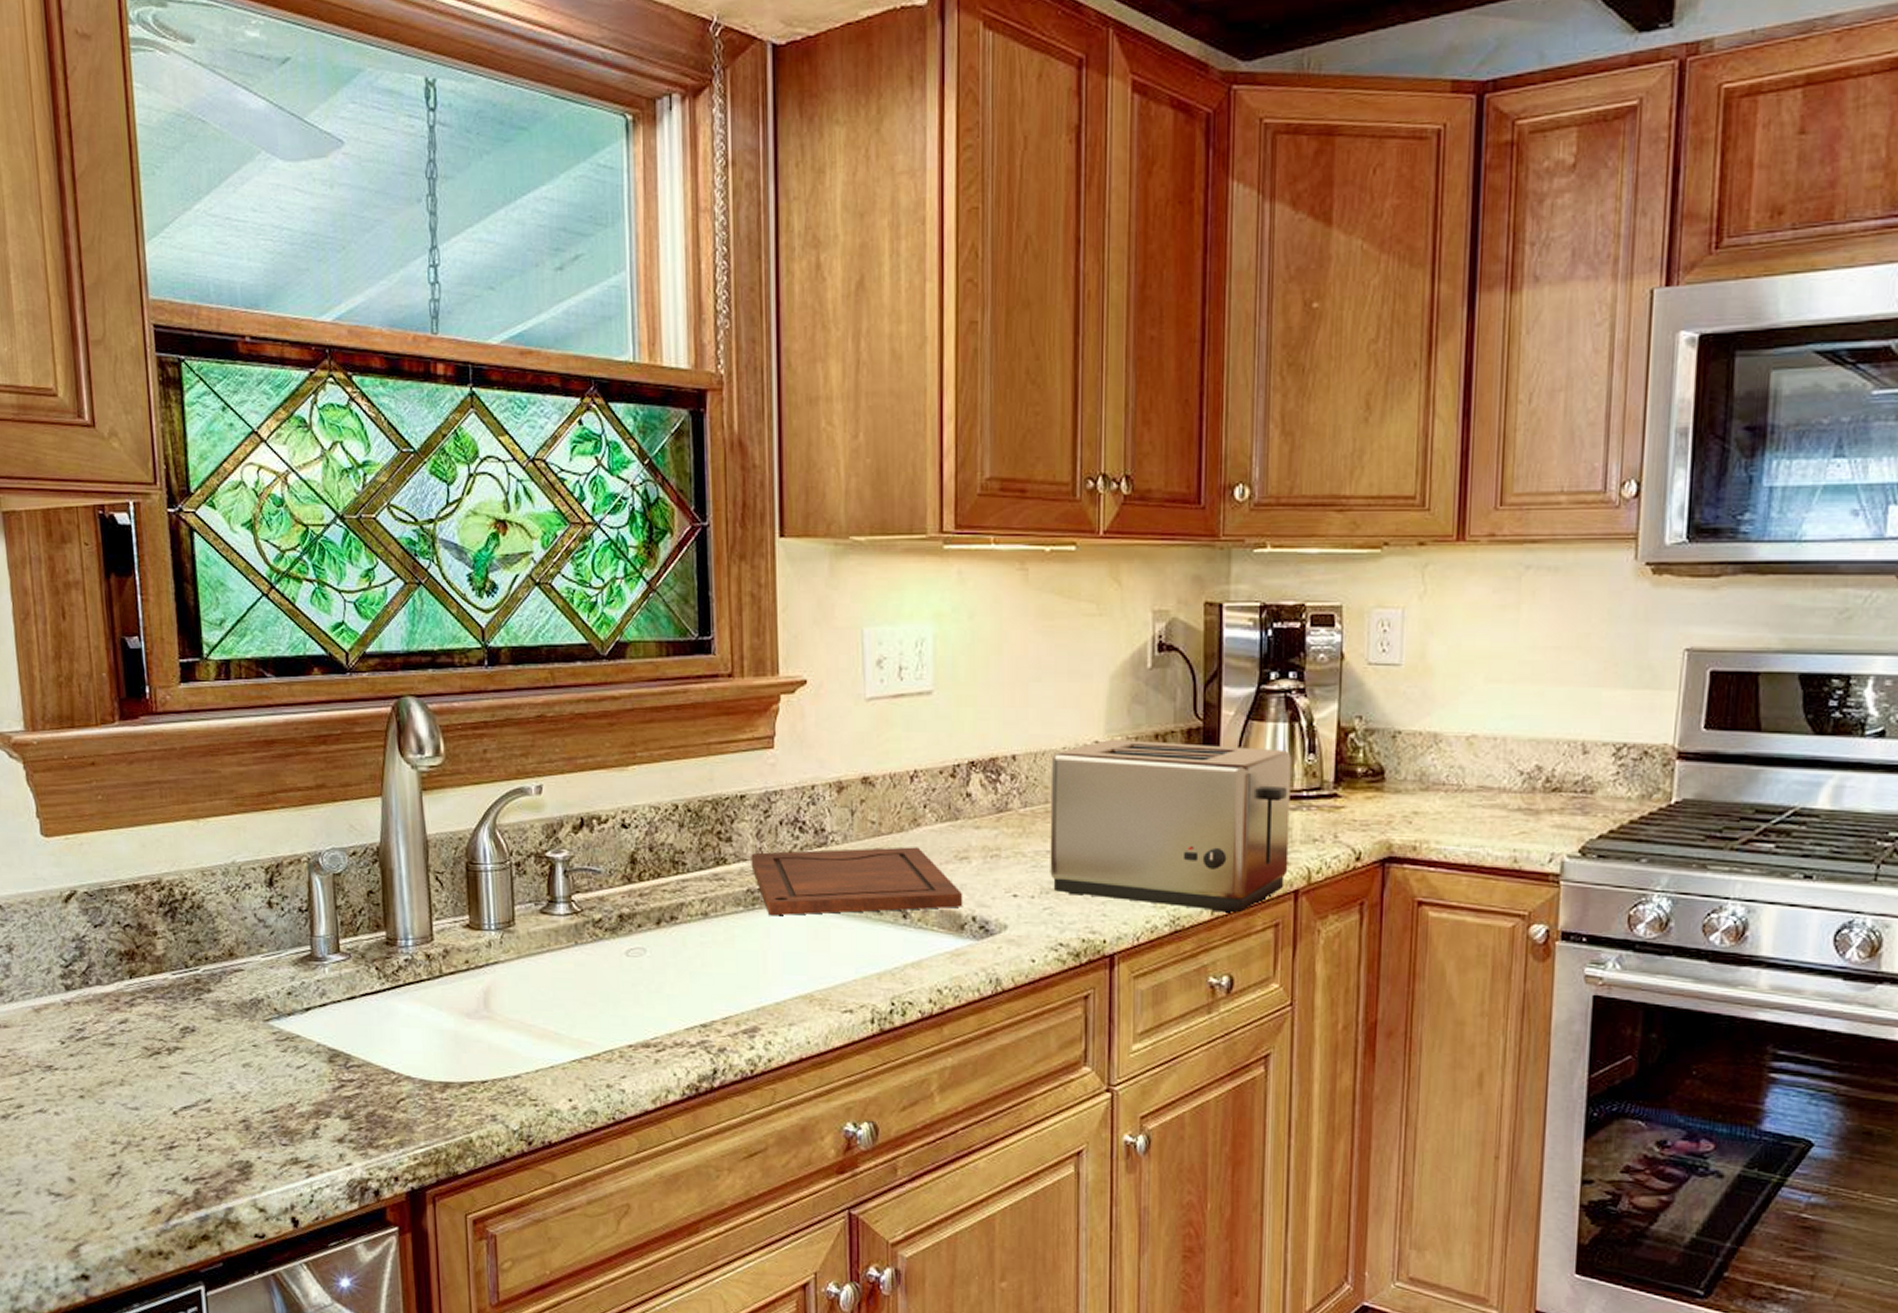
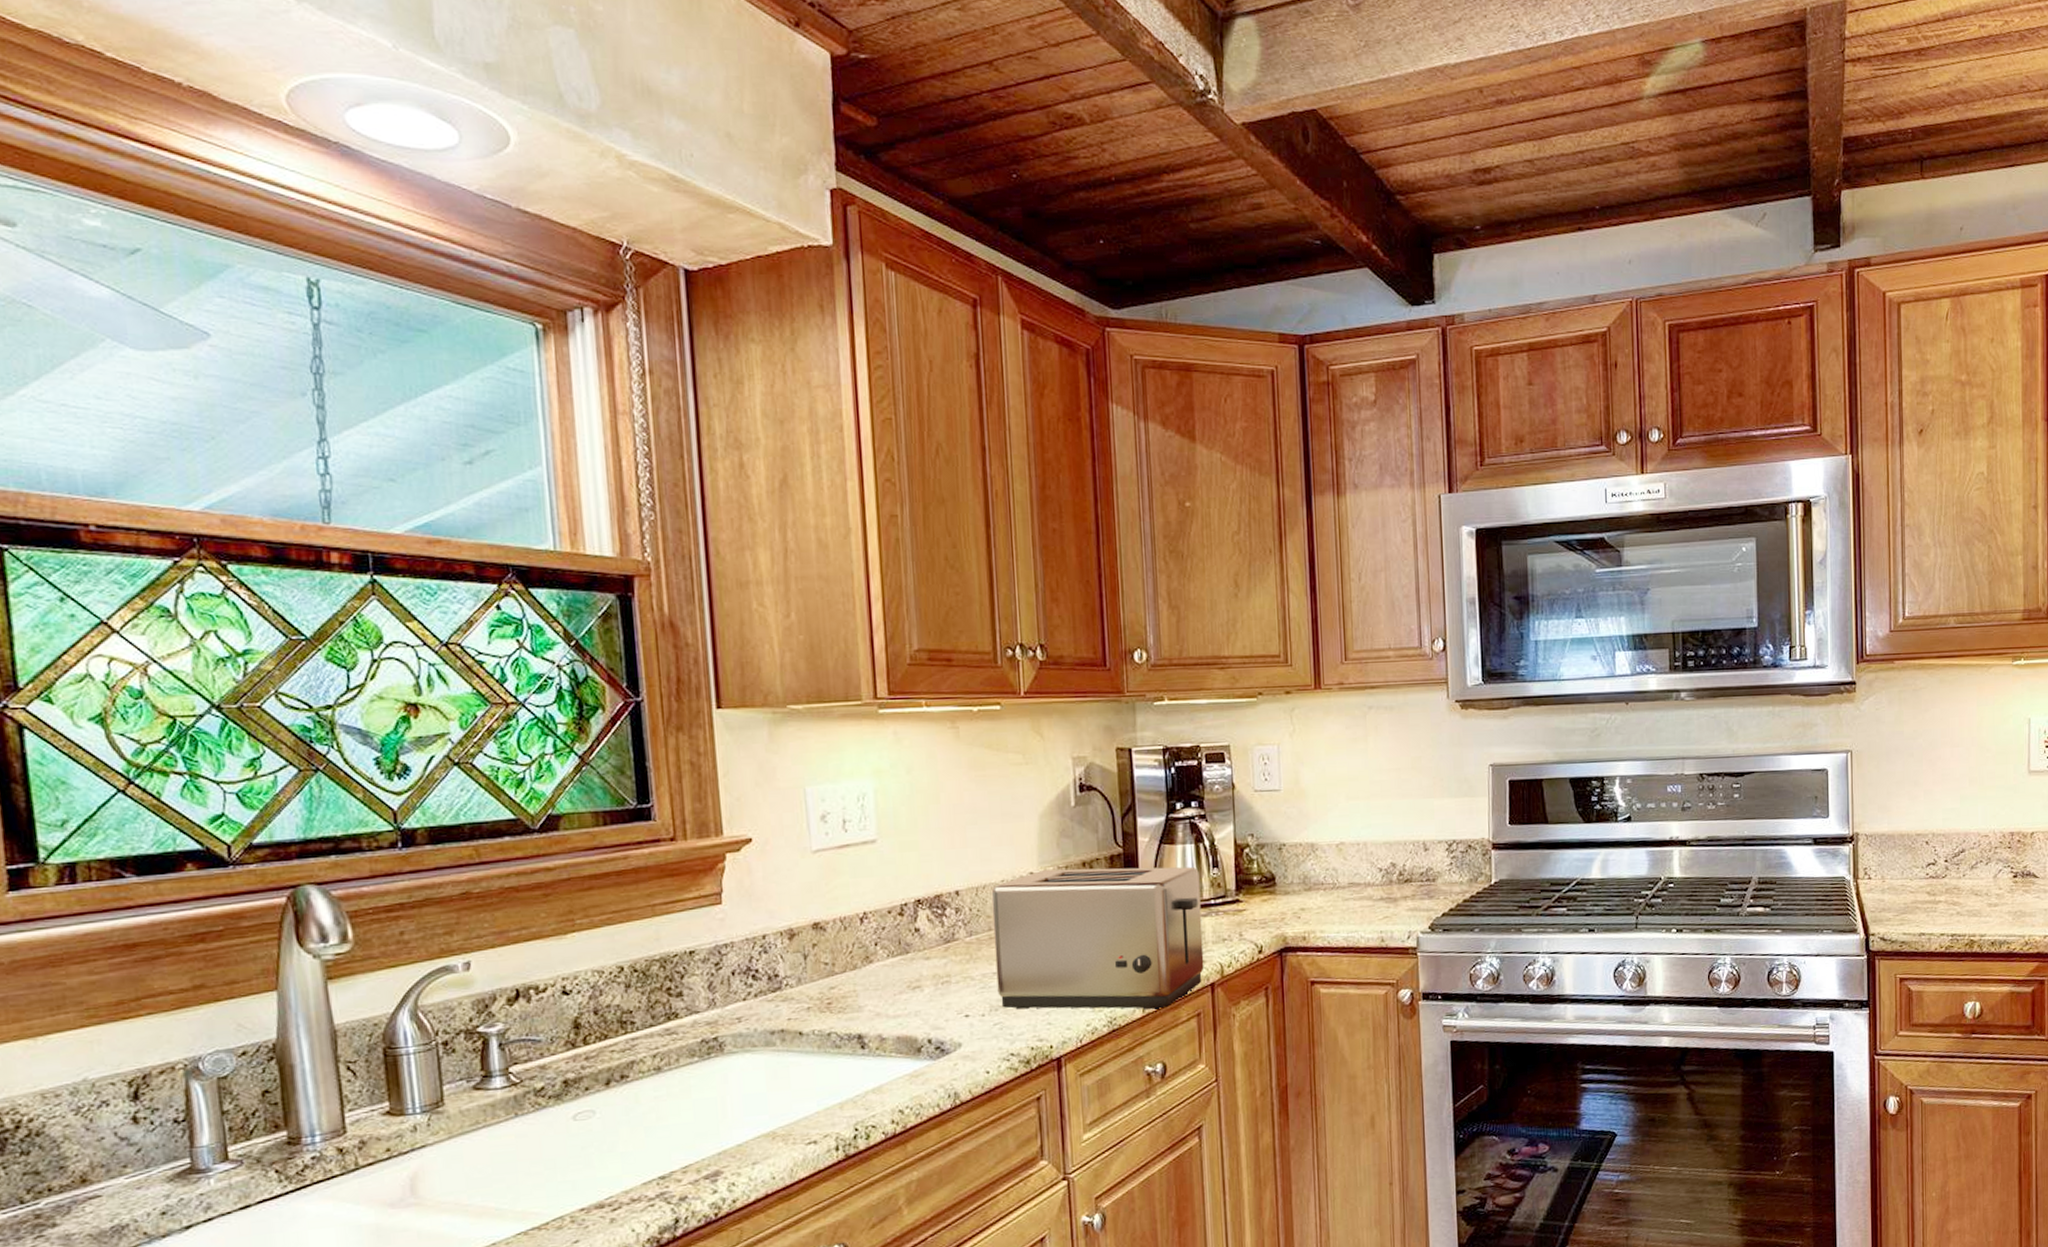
cutting board: present [751,847,962,916] -> none [703,982,917,1063]

